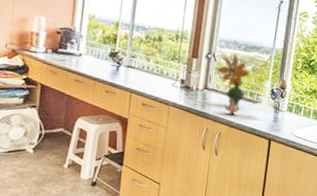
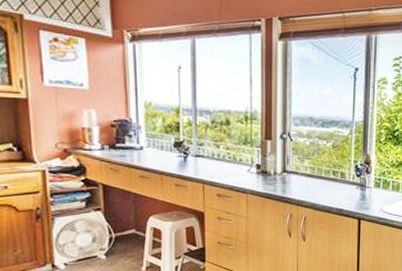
plant: present [217,53,275,120] -> none [295,130,361,198]

